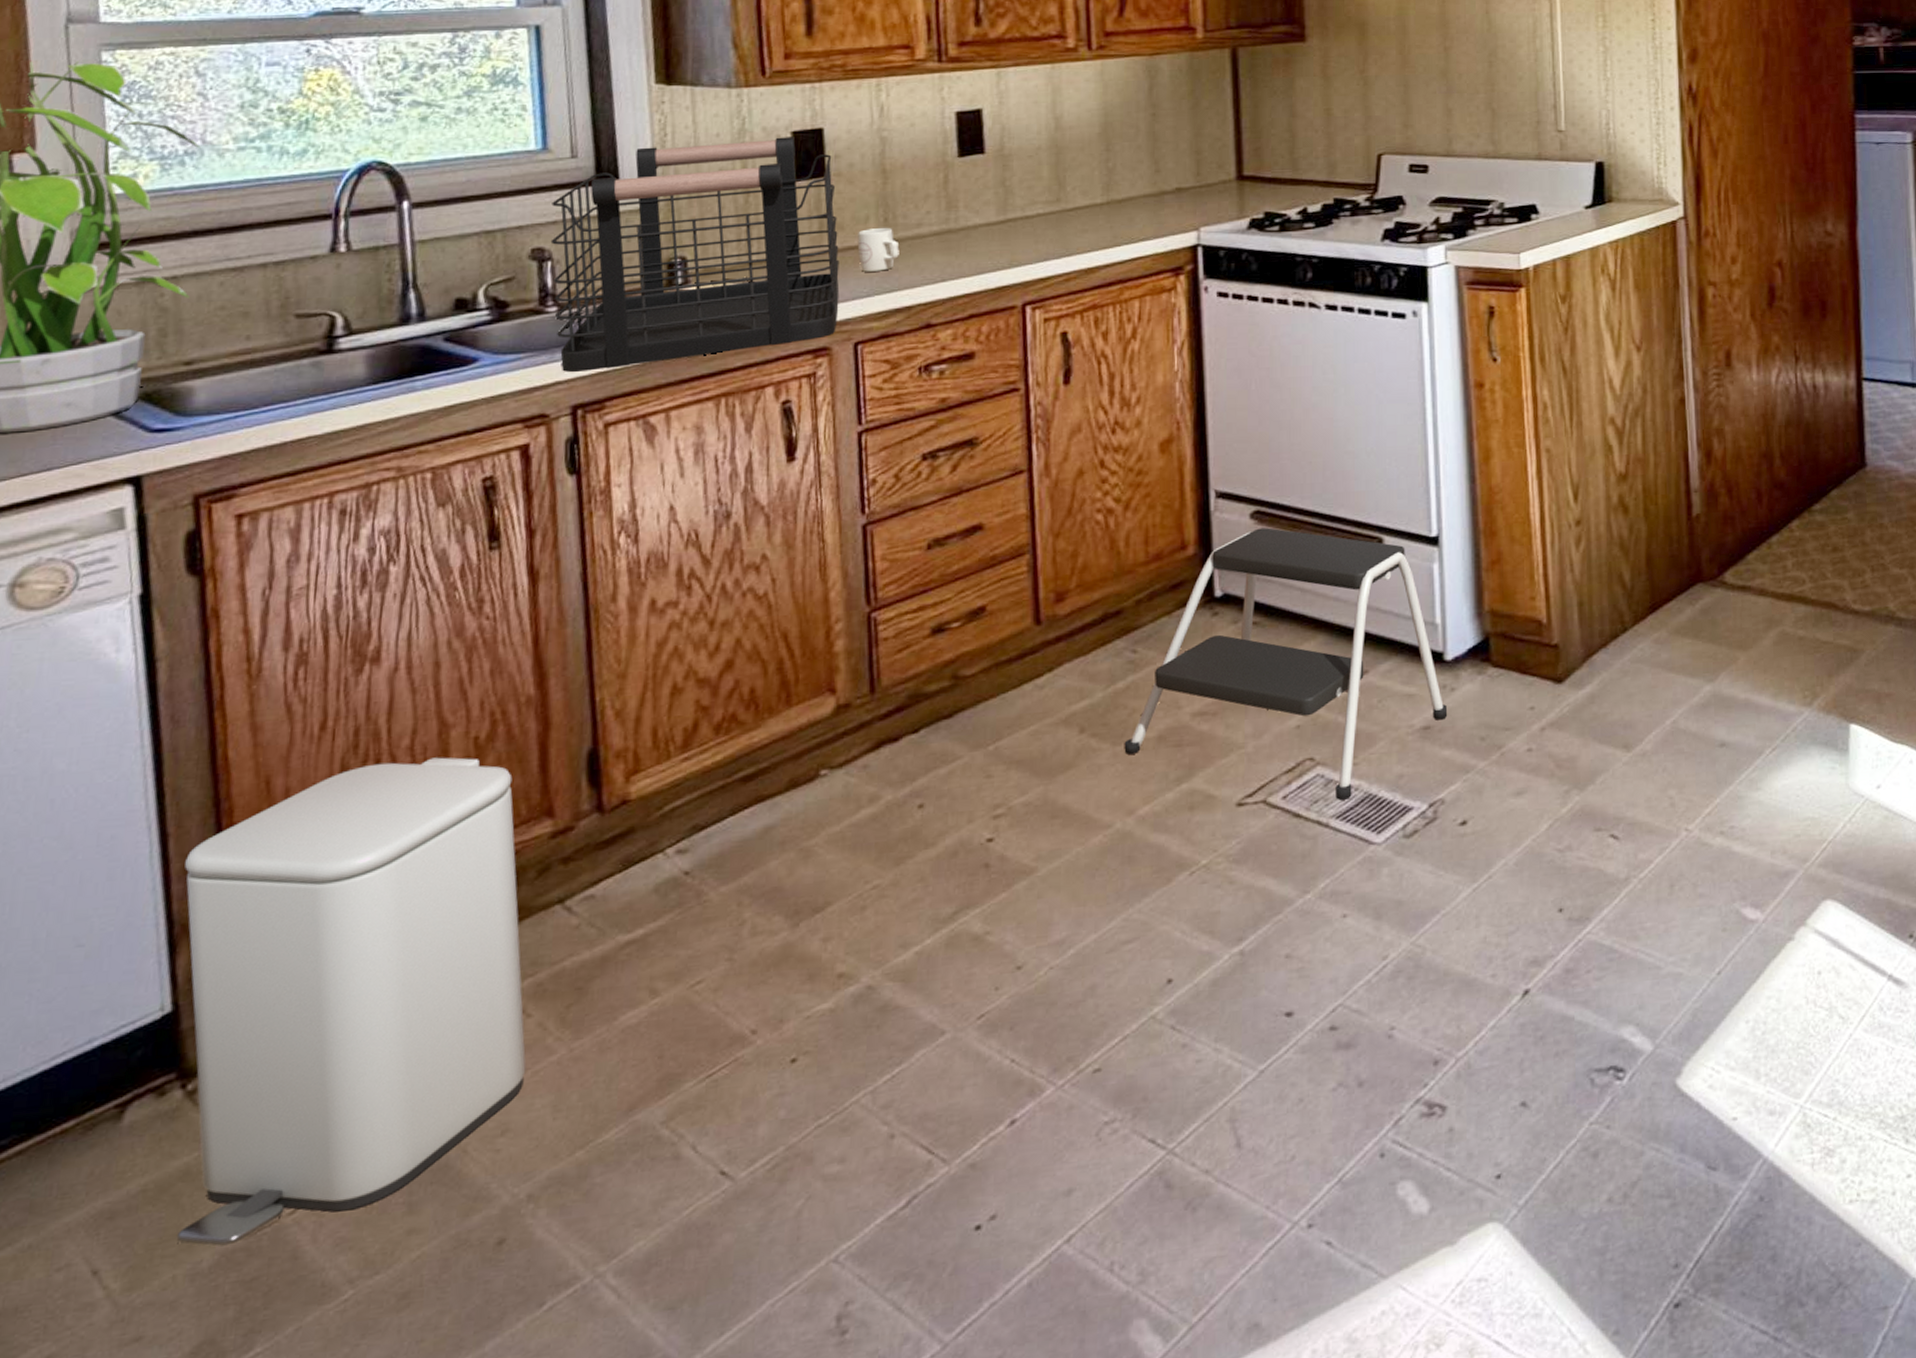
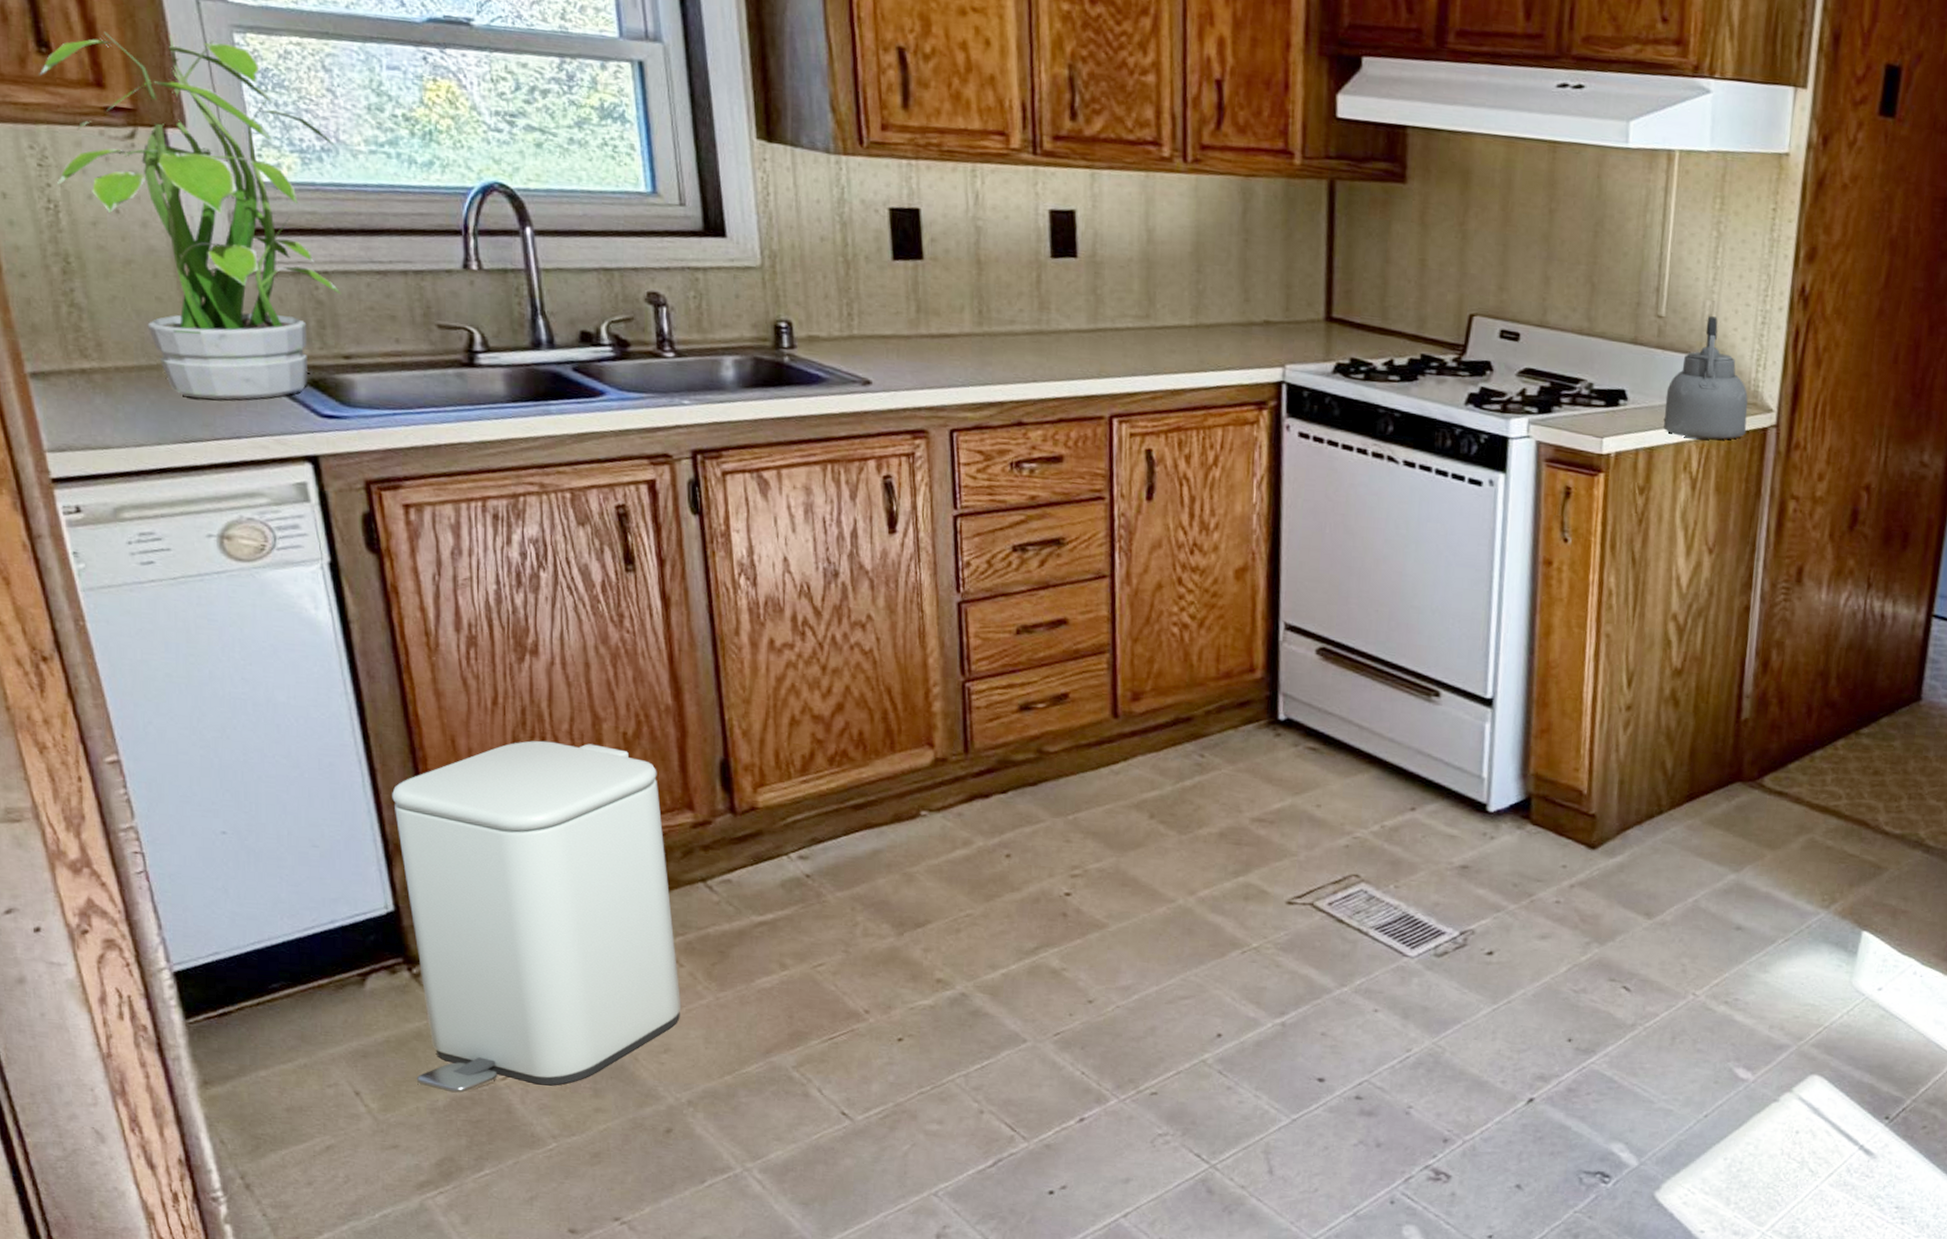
dish rack: present [550,137,840,373] -> none [664,204,936,422]
mug: present [857,227,899,272] -> none [953,318,993,363]
step stool: present [1124,527,1448,800] -> none [1188,664,1486,915]
kettle: none [1575,124,1657,241] -> present [1664,316,1748,440]

